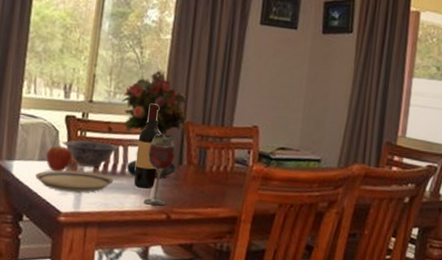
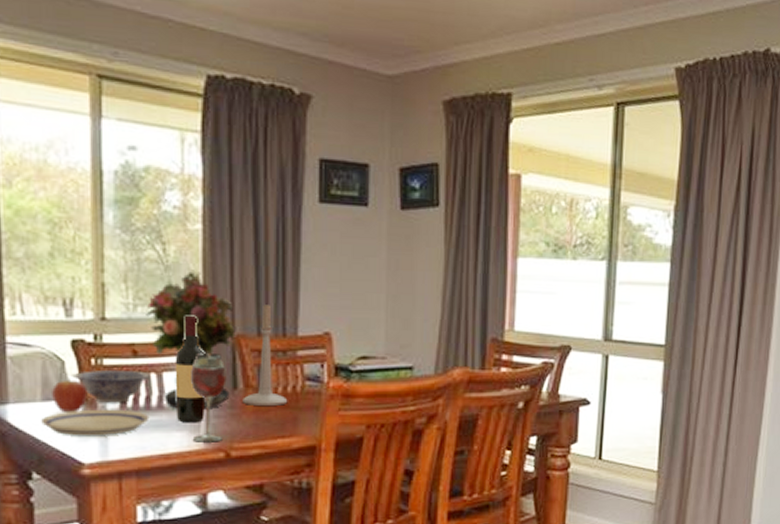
candlestick: none [185,100,220,181] -> present [243,304,288,407]

